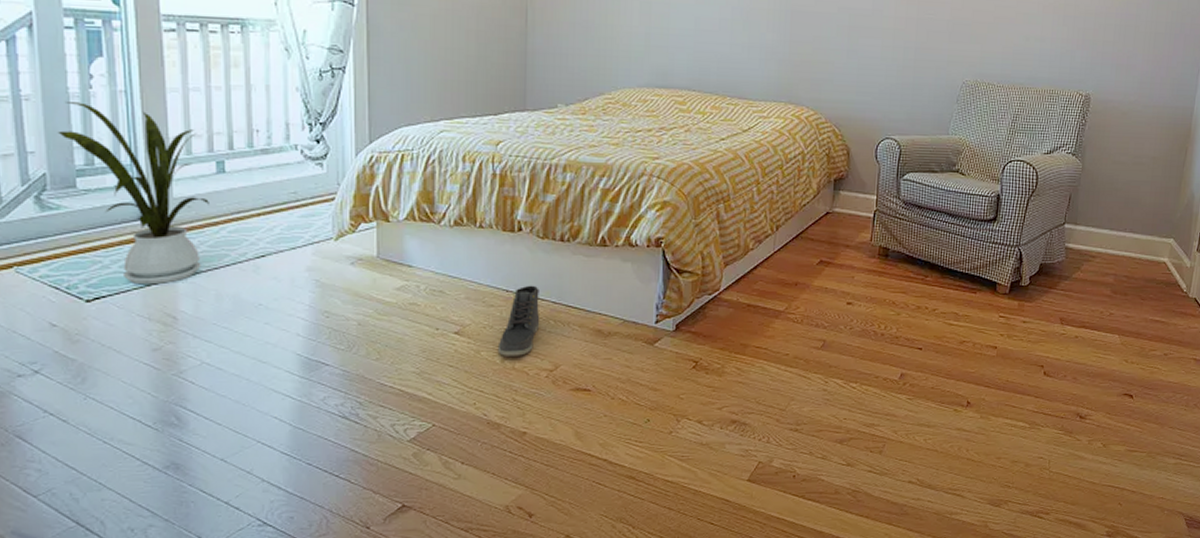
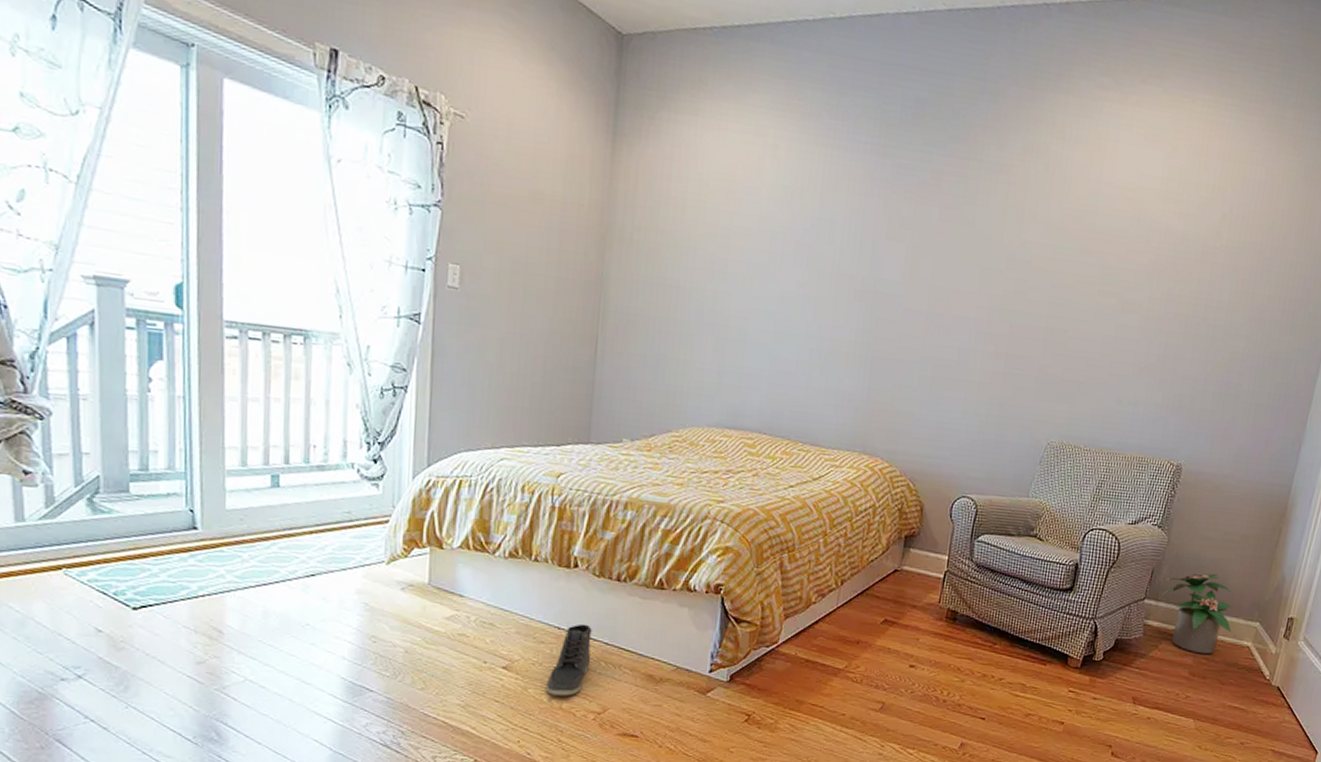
house plant: present [58,102,209,285] -> none [114,404,262,597]
potted plant: none [1080,195,1148,273] -> present [1161,573,1232,655]

